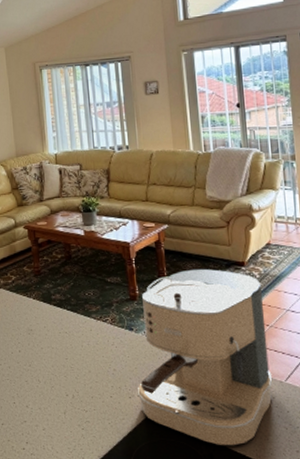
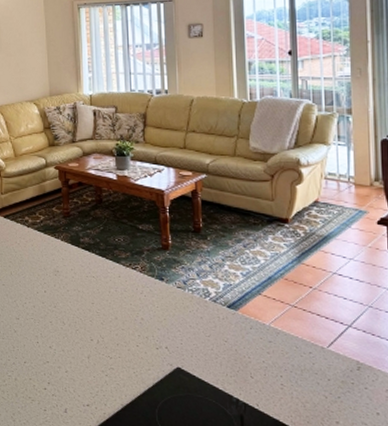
coffee maker: present [138,269,273,446] -> none [166,222,313,410]

